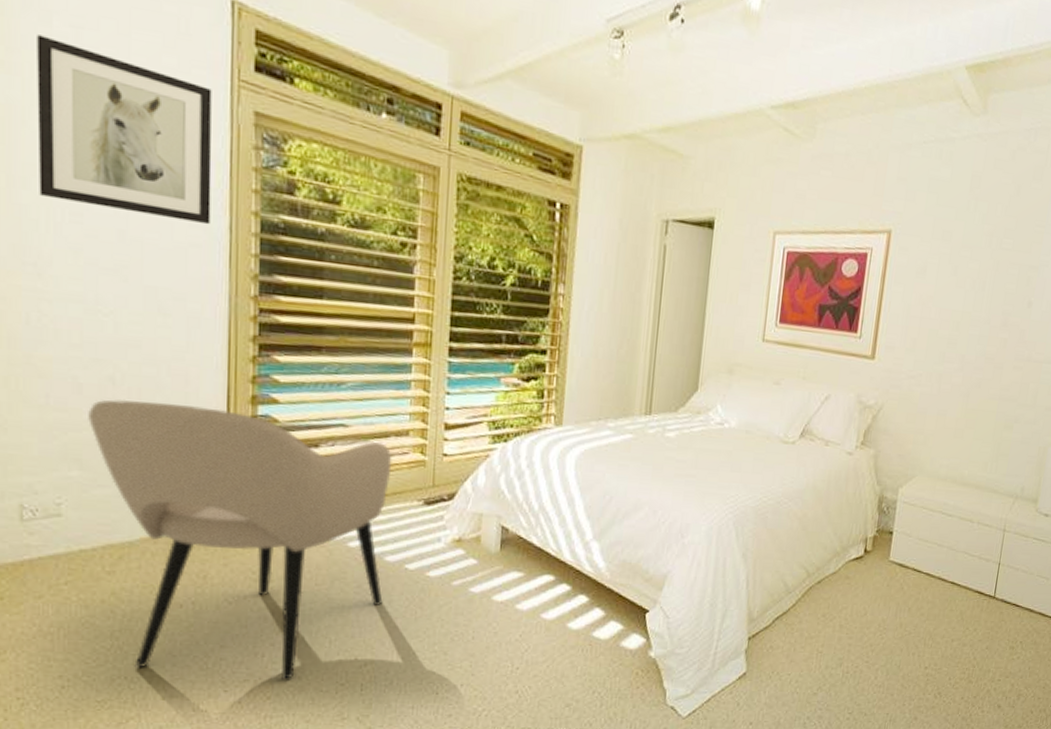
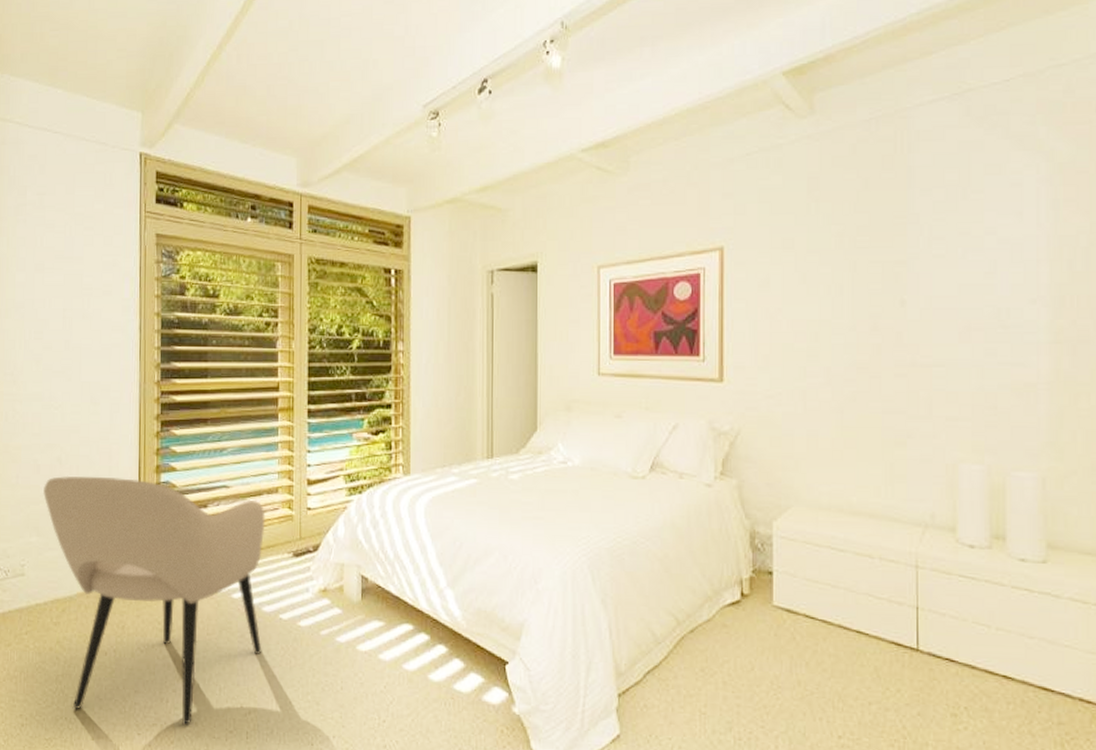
wall art: present [37,35,212,225] -> none [16,205,127,328]

